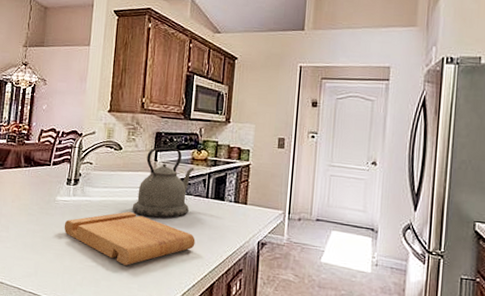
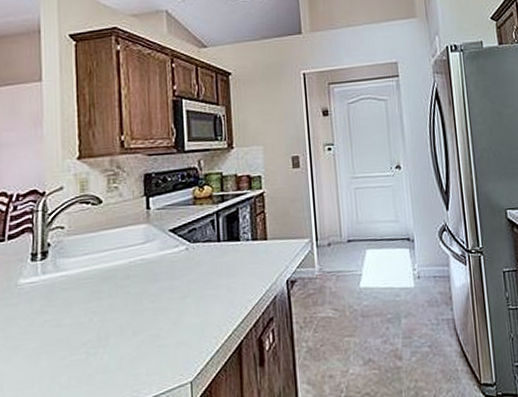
cutting board: present [64,211,195,266] -> none [34,278,212,348]
kettle: present [132,147,195,218] -> none [125,190,198,280]

